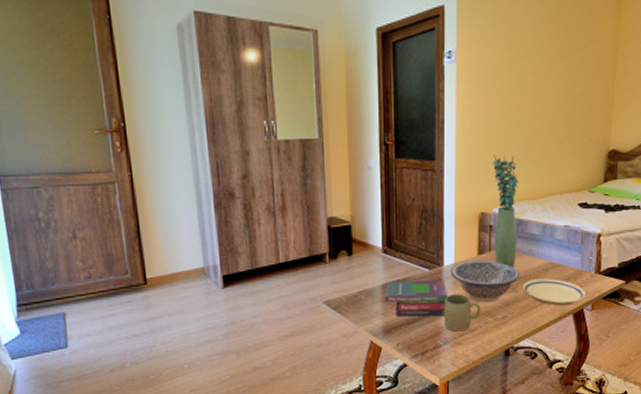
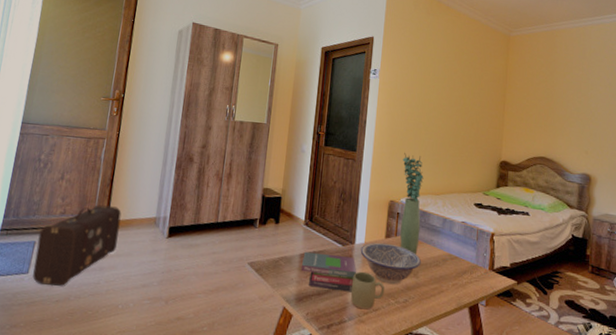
suitcase: none [66,261,165,356] -> present [32,205,122,286]
plate: present [523,279,586,306] -> none [423,268,480,298]

